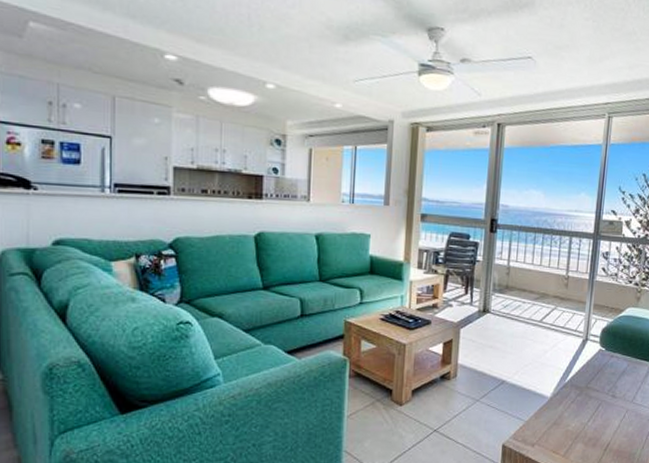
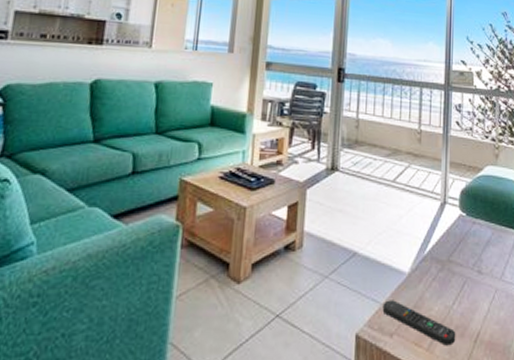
remote control: none [526,418,589,453] -> present [382,300,456,346]

